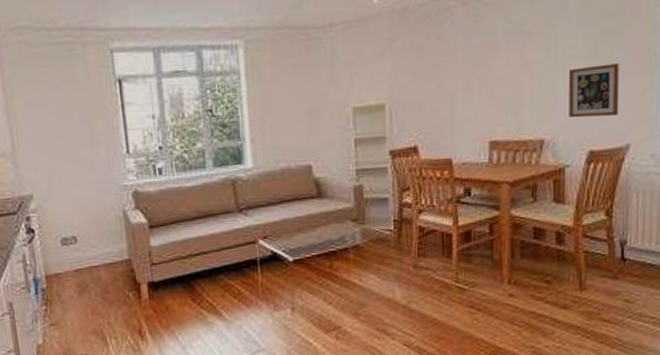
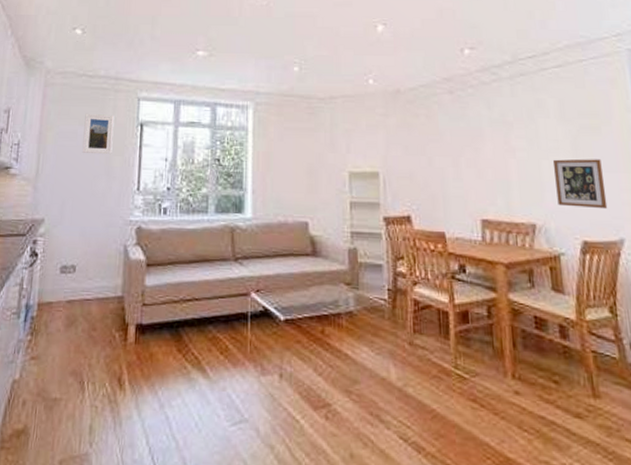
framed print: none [53,73,92,120] -> present [82,113,115,155]

